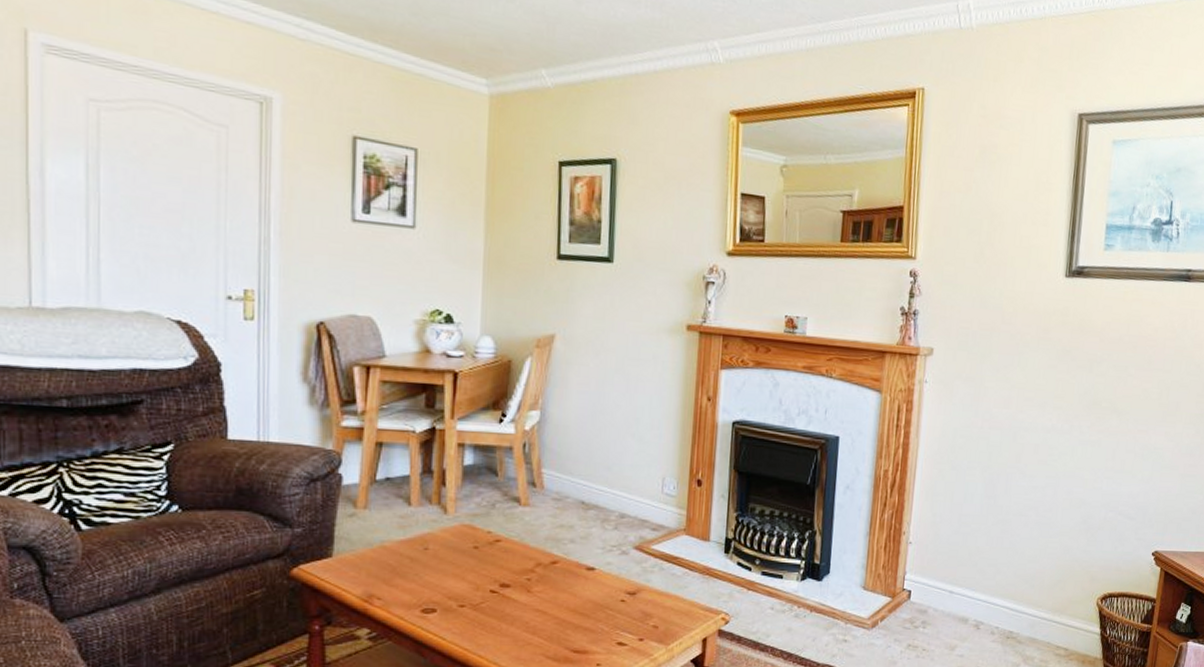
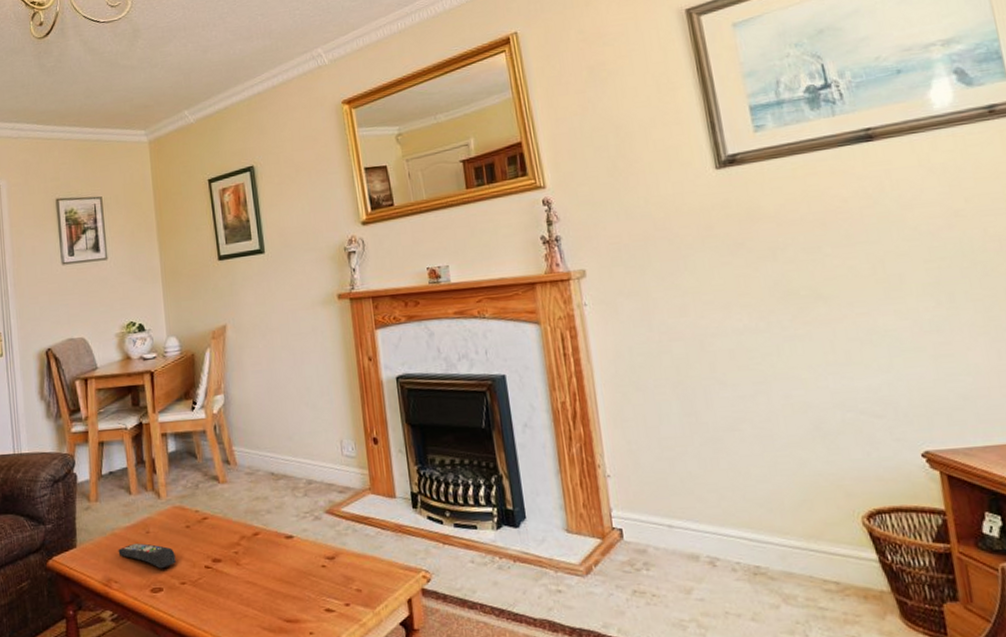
remote control: none [386,560,457,589] -> present [118,543,176,569]

